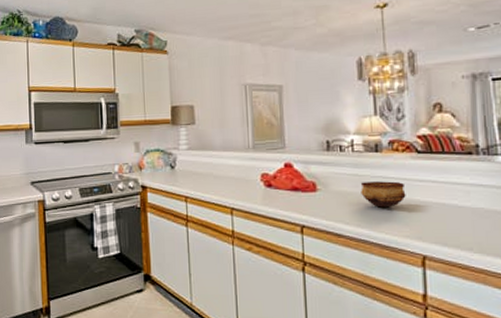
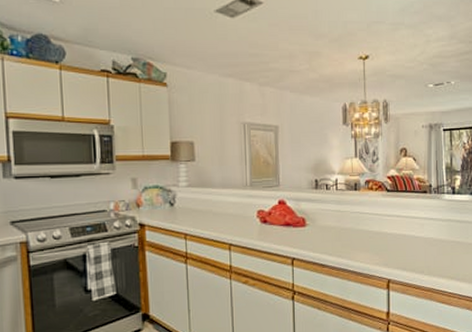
bowl: present [360,181,406,208] -> none [342,216,377,240]

